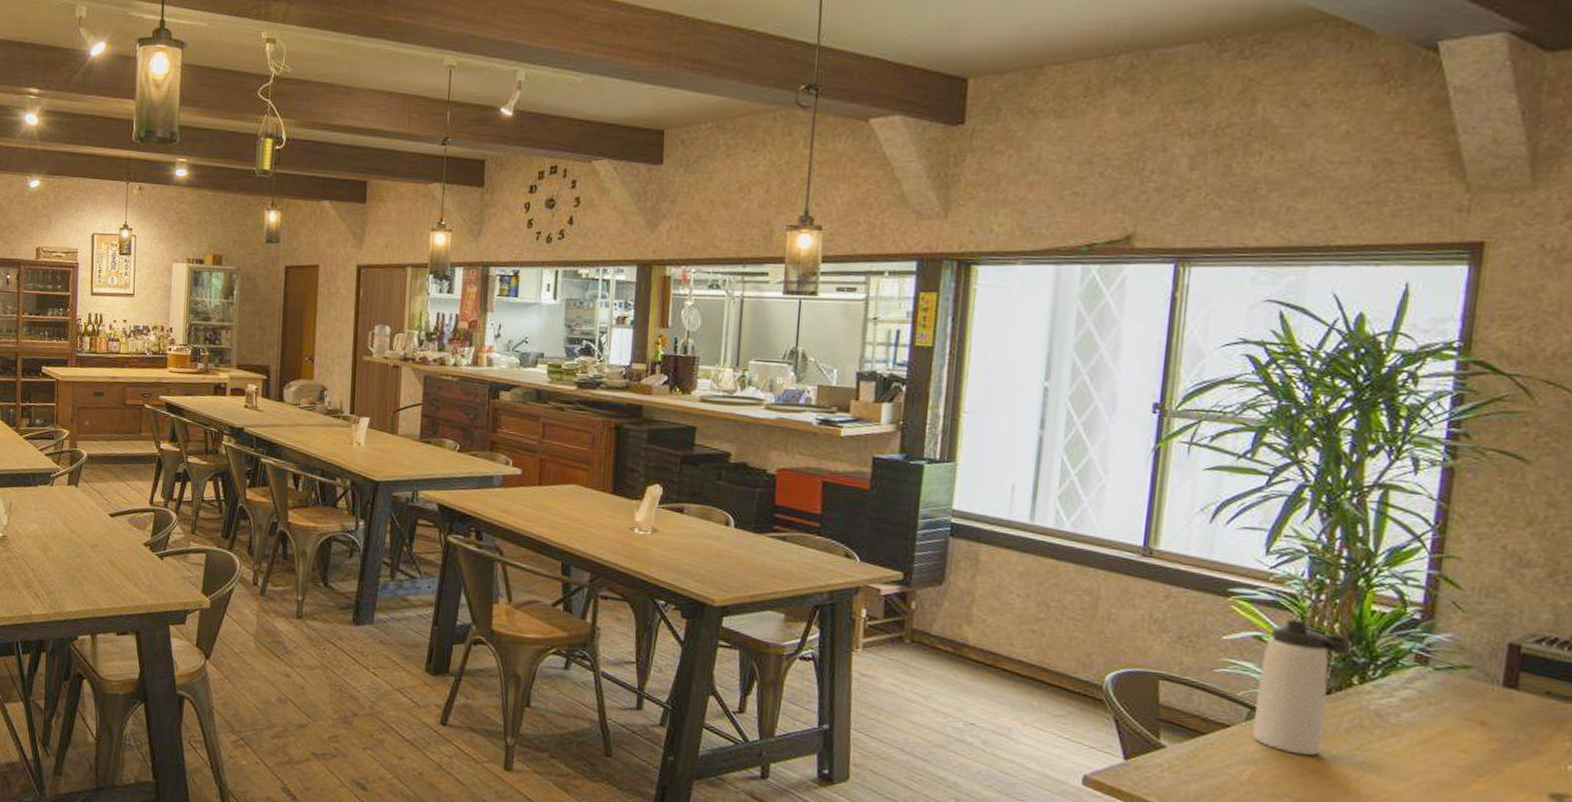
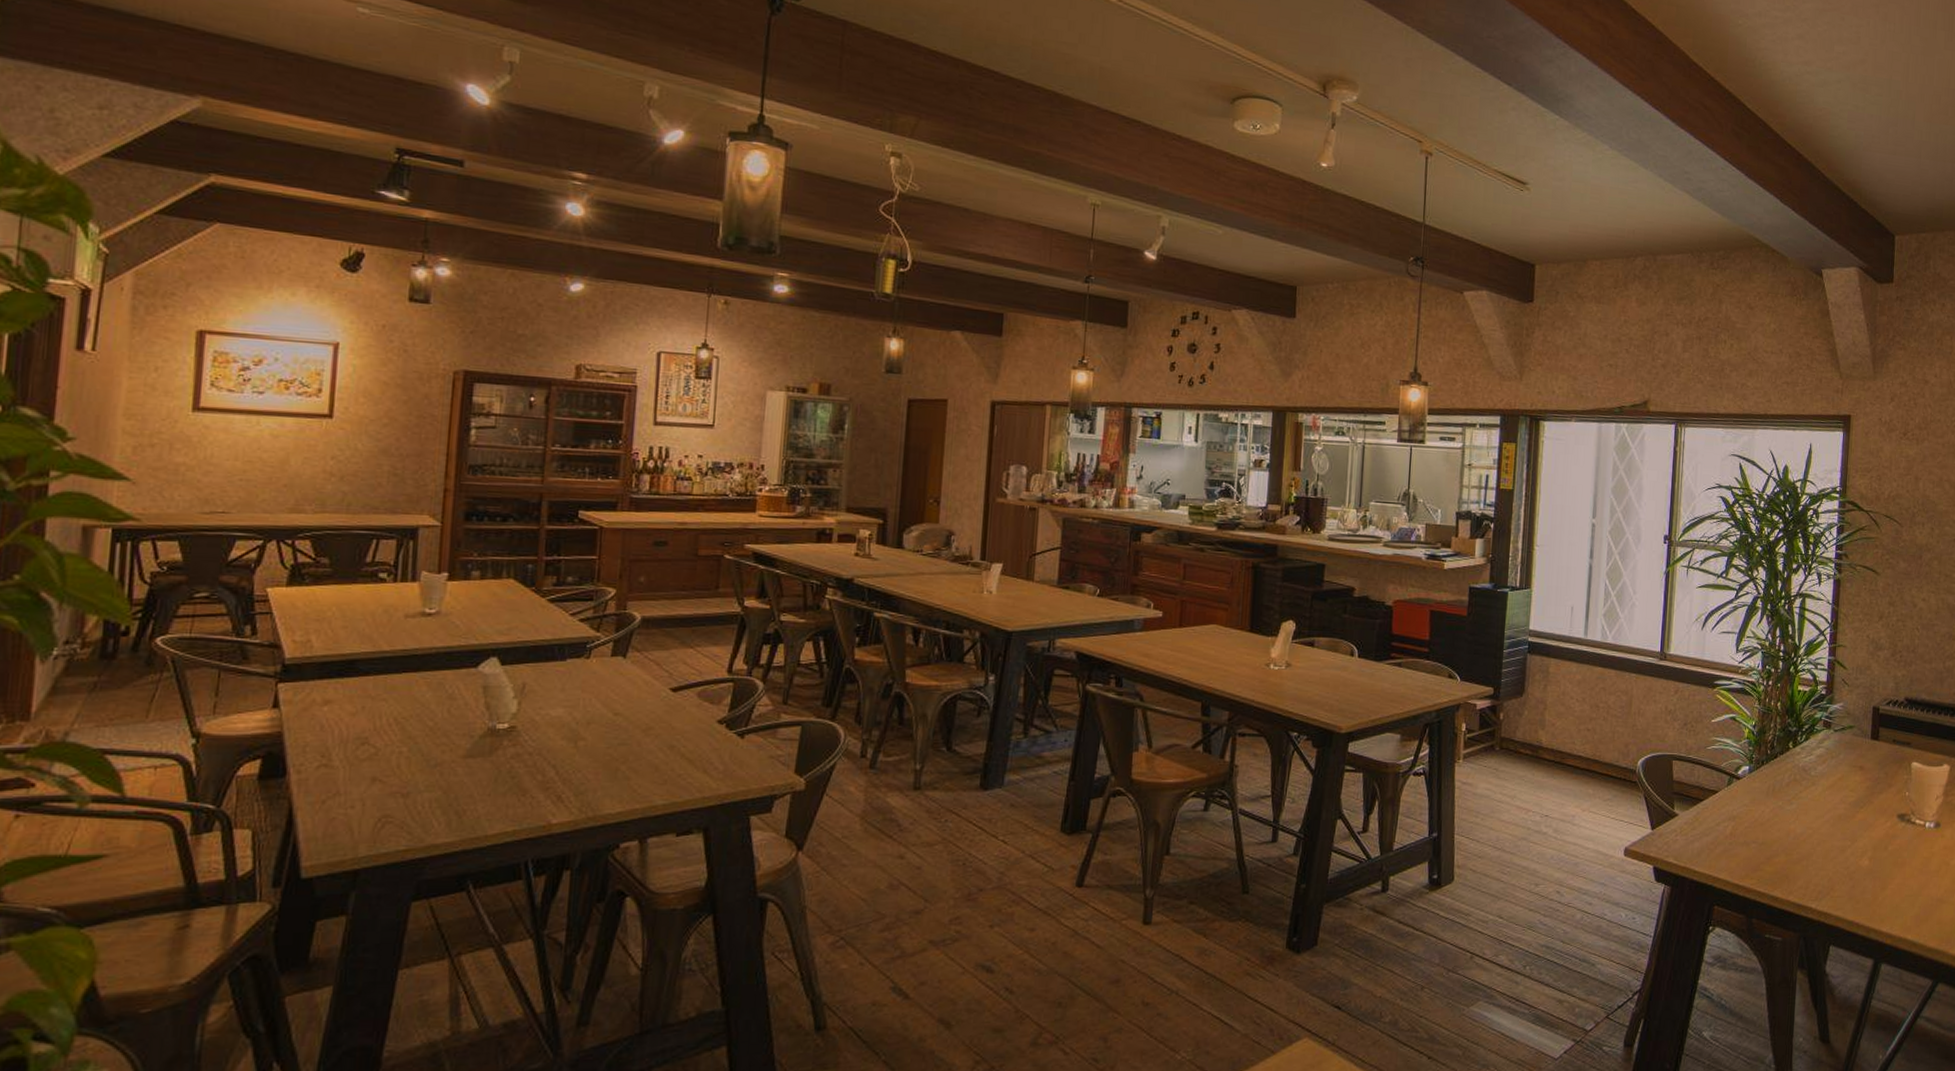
thermos bottle: present [1253,619,1351,756] -> none [1732,701,1788,808]

